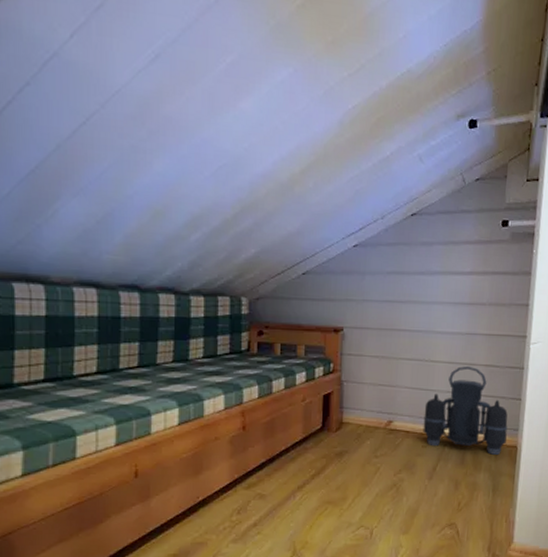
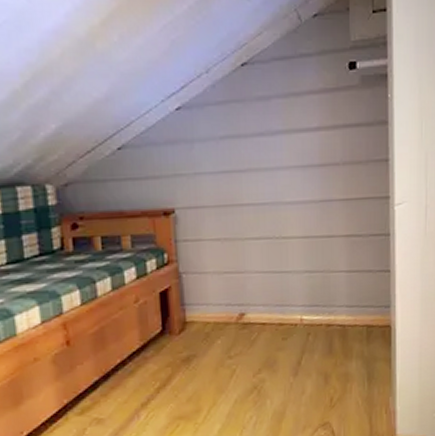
backpack: present [423,365,508,455] -> none [280,238,379,339]

